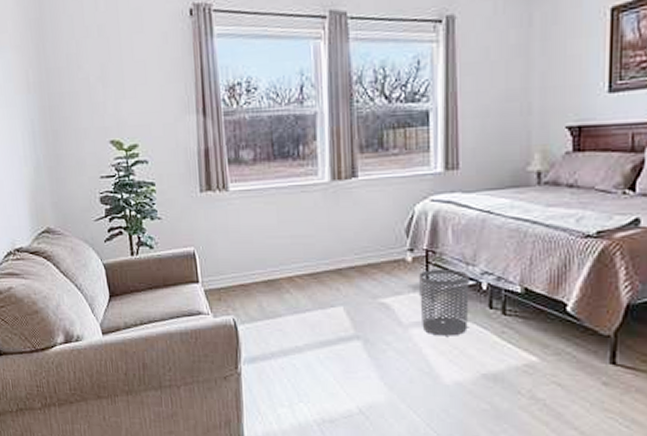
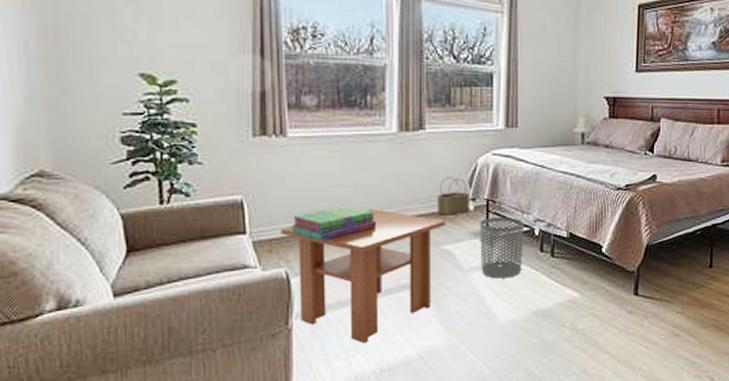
coffee table: none [227,259,383,393] -> present [281,208,446,344]
stack of books: none [236,256,314,292] -> present [291,205,377,242]
wicker basket: none [372,226,407,267] -> present [437,177,470,215]

